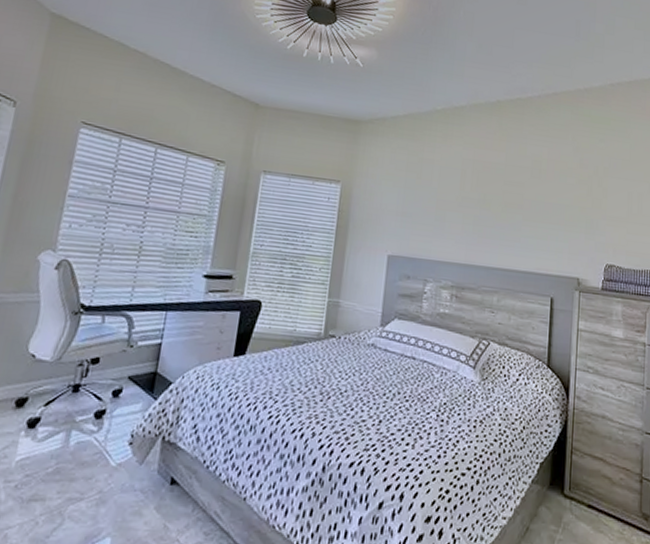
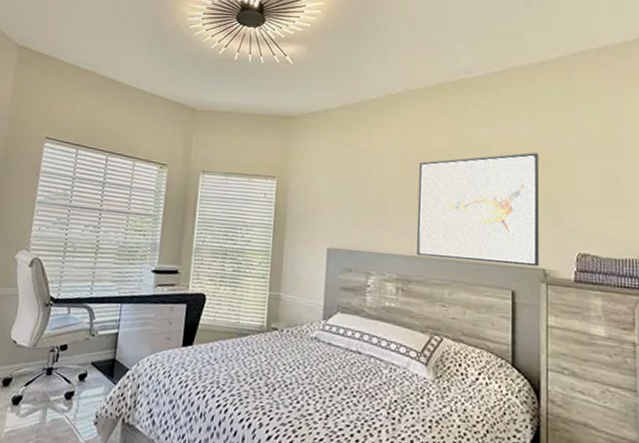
wall art: none [470,171,579,276] -> present [416,152,540,267]

